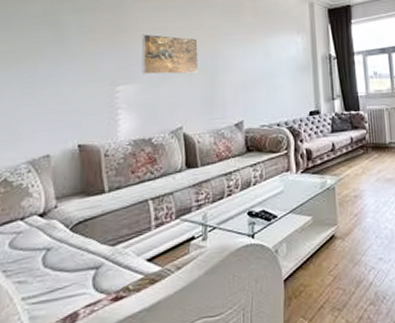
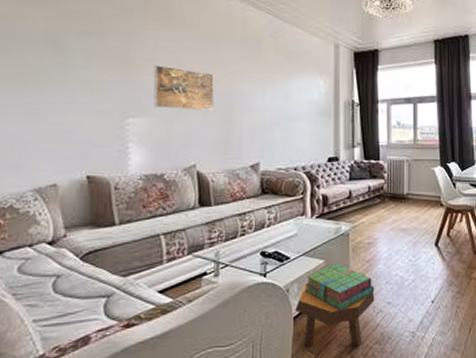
footstool: none [285,244,366,312] -> present [295,285,375,347]
stack of books: none [293,219,365,271] -> present [304,263,375,312]

